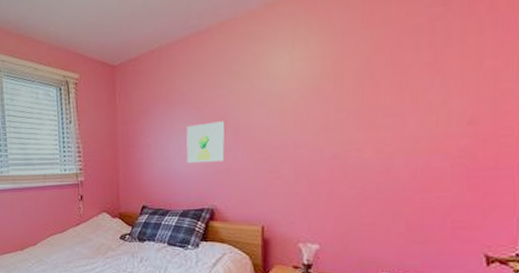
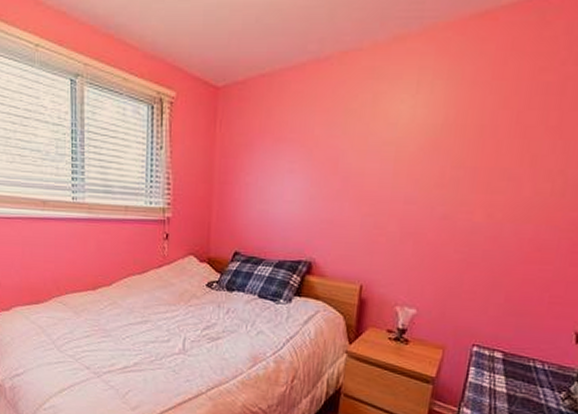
wall art: present [186,121,226,164] -> none [289,165,335,211]

